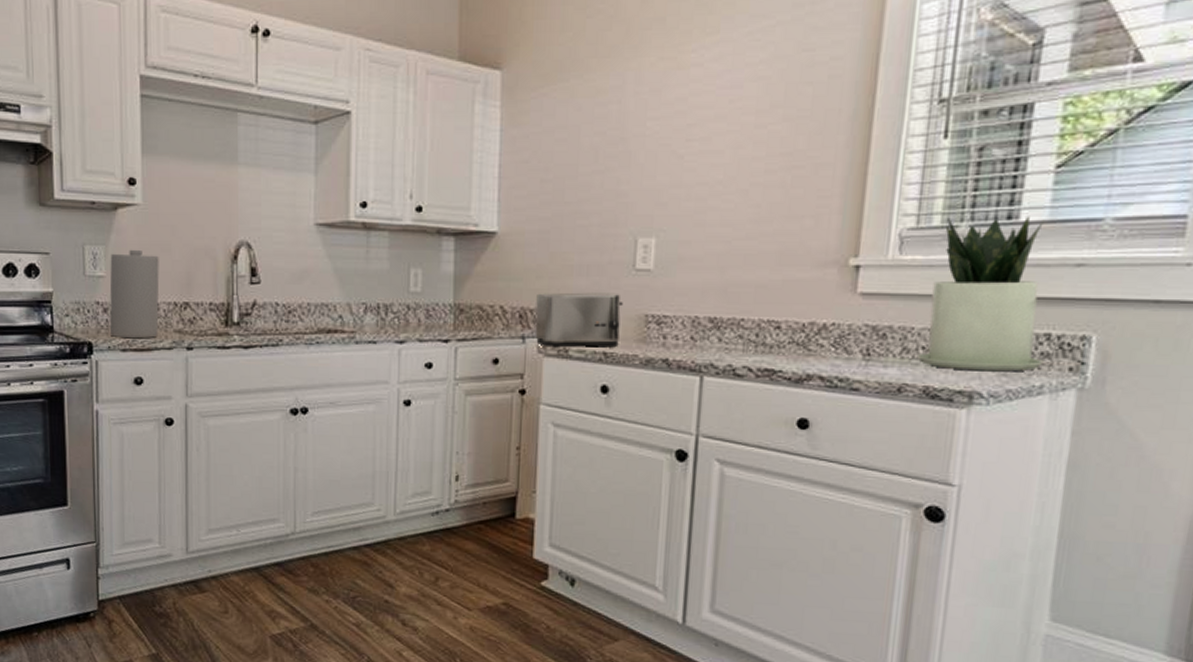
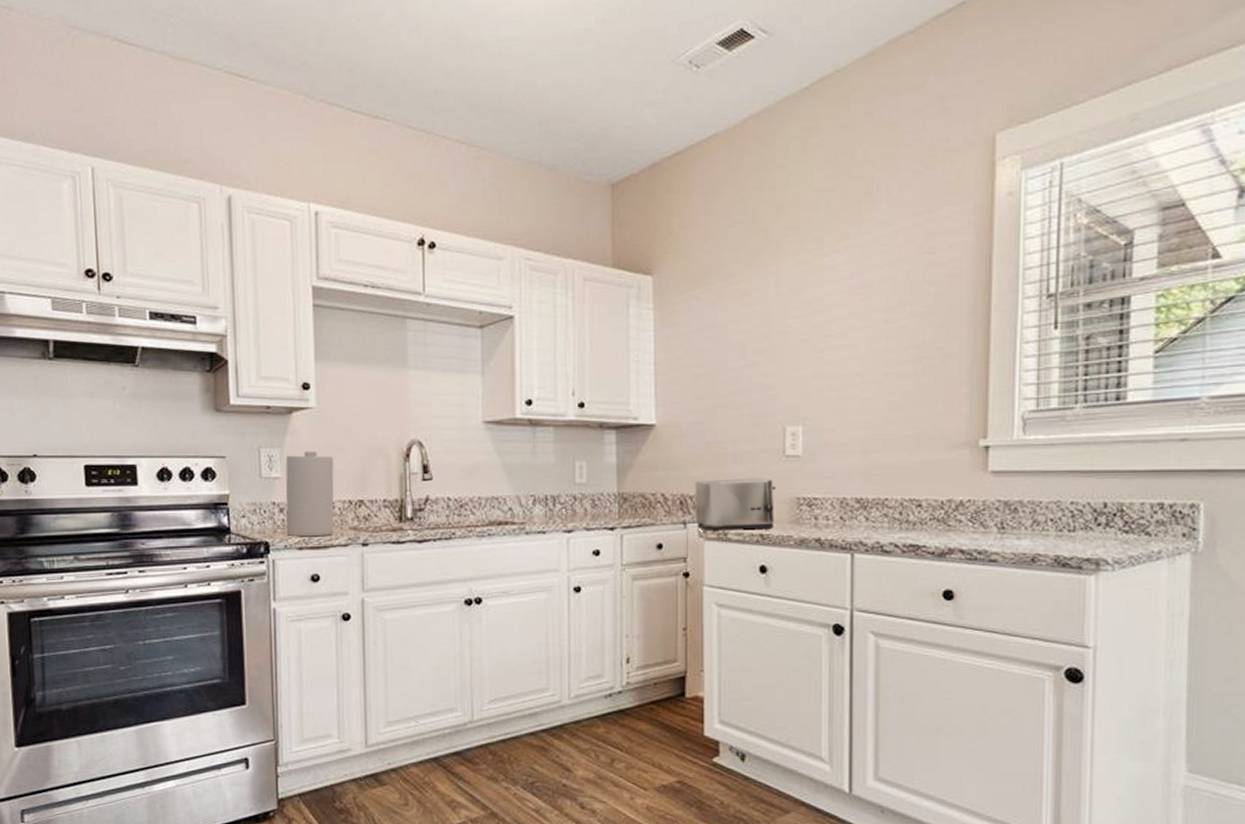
planter: present [916,216,1044,372] -> none [1046,397,1159,540]

